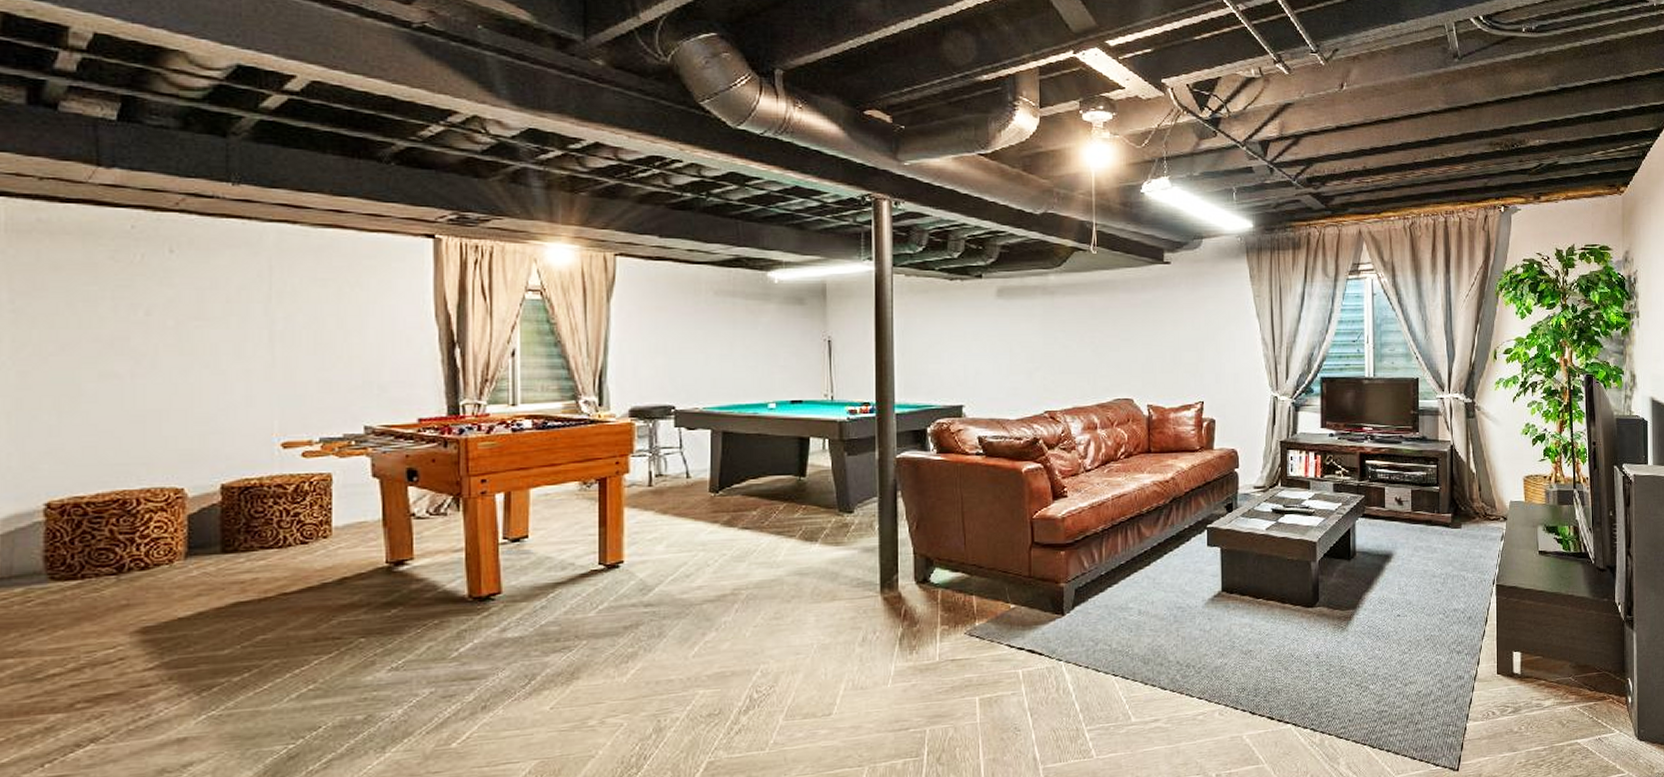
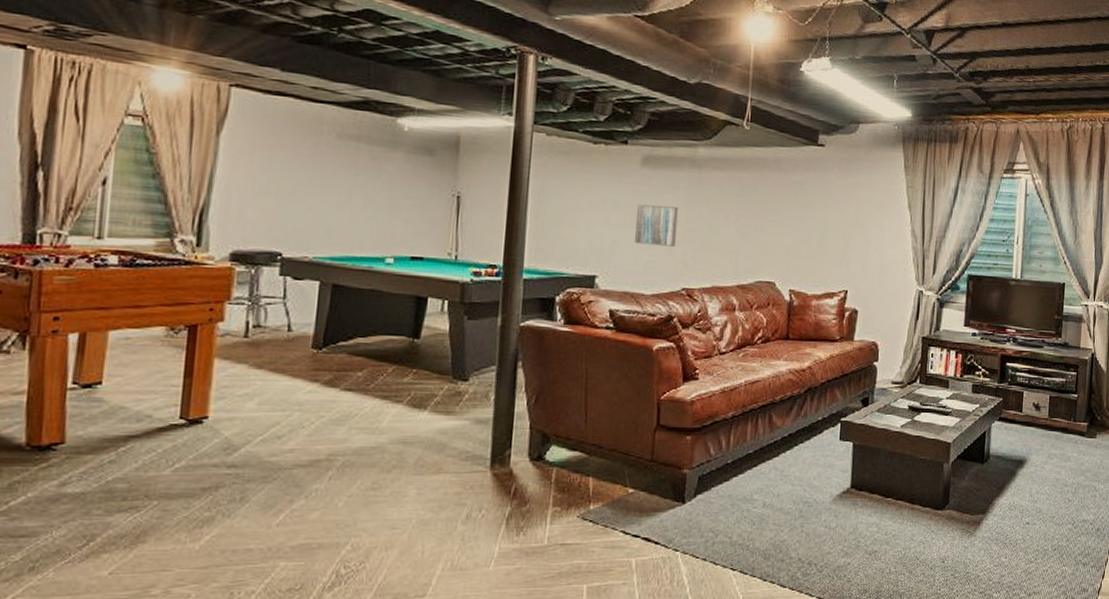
wall art: none [995,333,1035,372] -> present [635,204,678,247]

